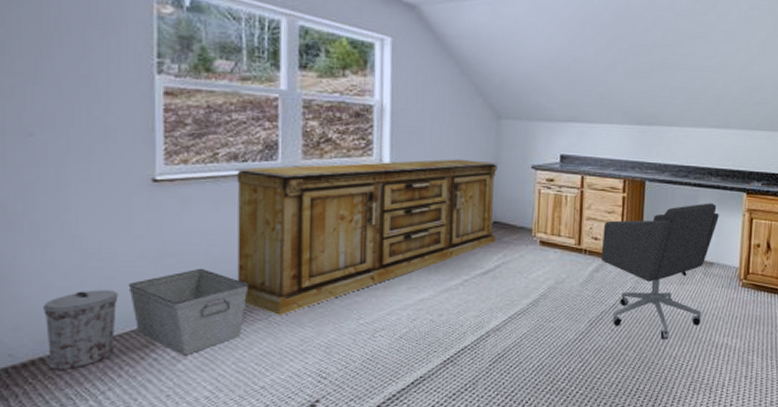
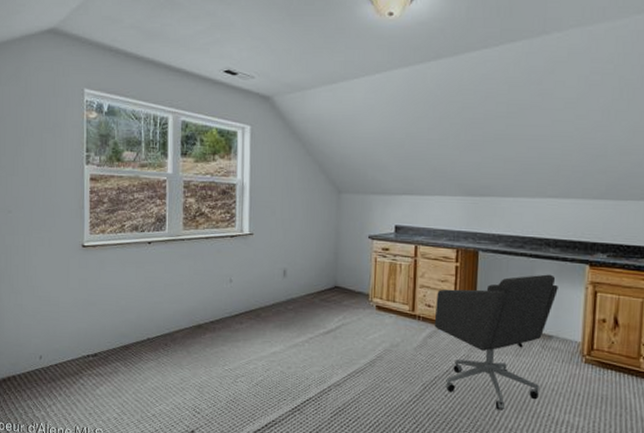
trash can: present [44,289,119,370] -> none [16,327,60,387]
storage bin: present [128,269,249,356] -> none [66,316,145,384]
sideboard: present [235,159,498,315] -> none [136,229,338,357]

